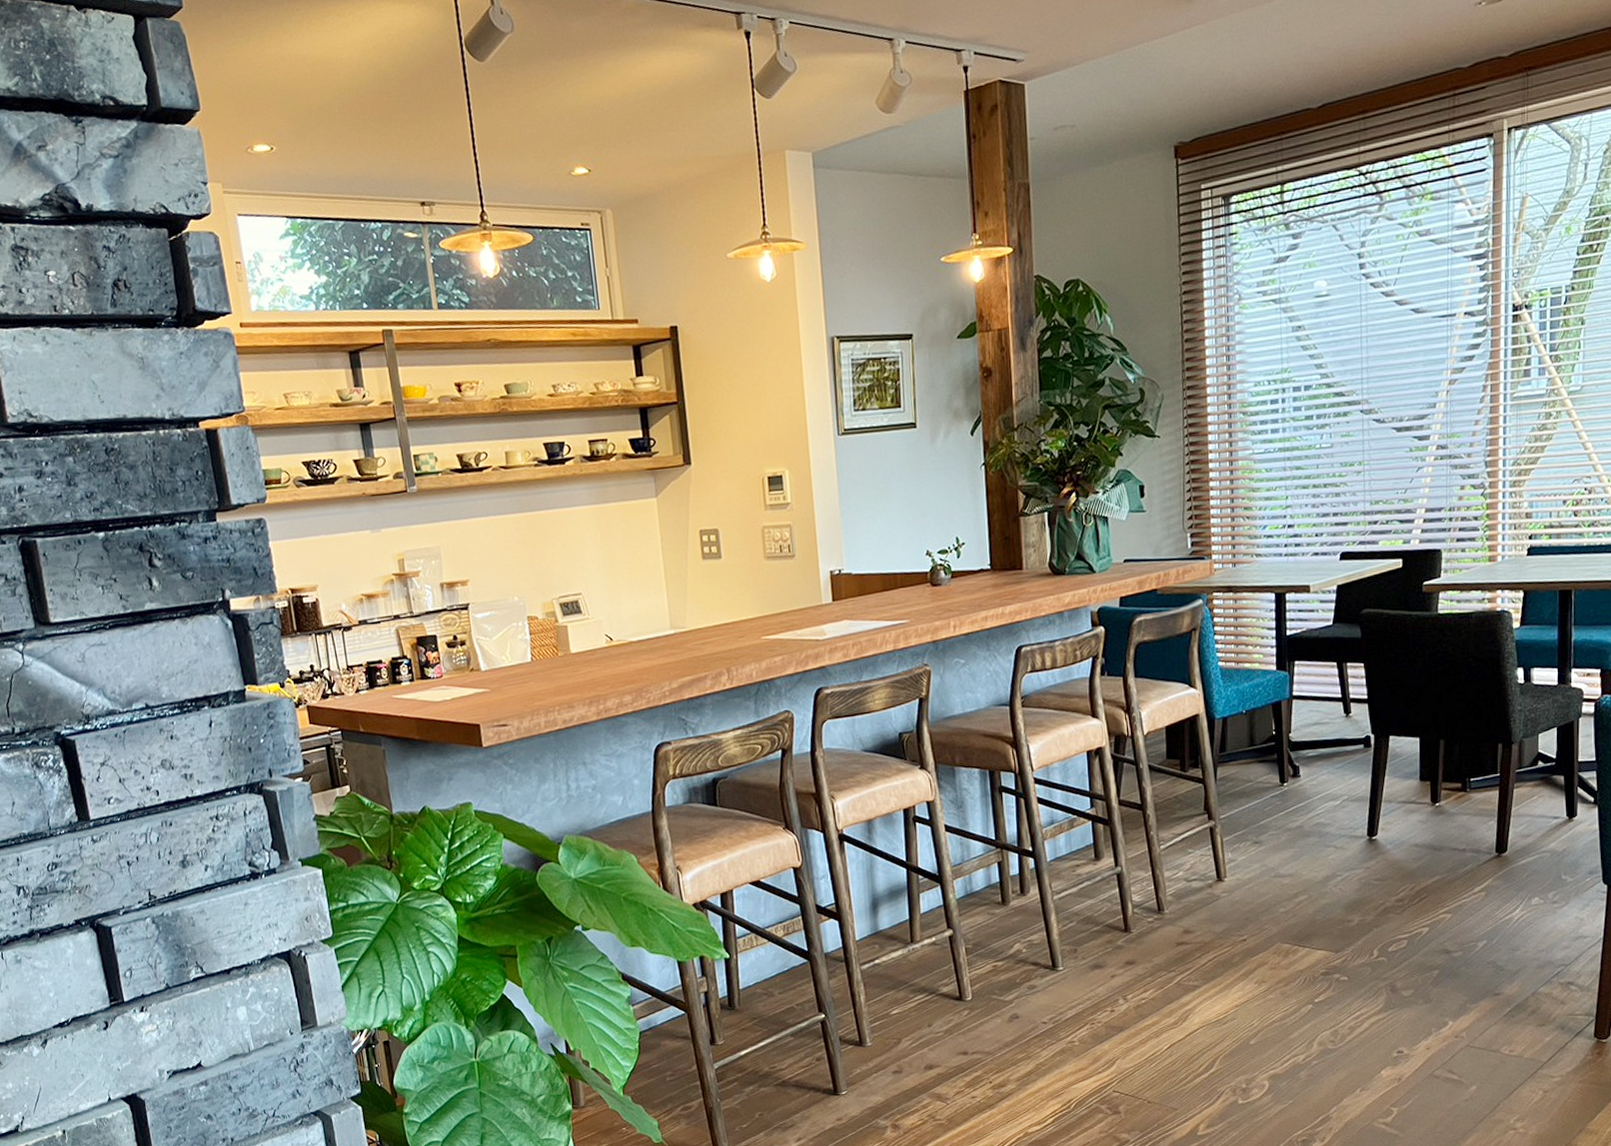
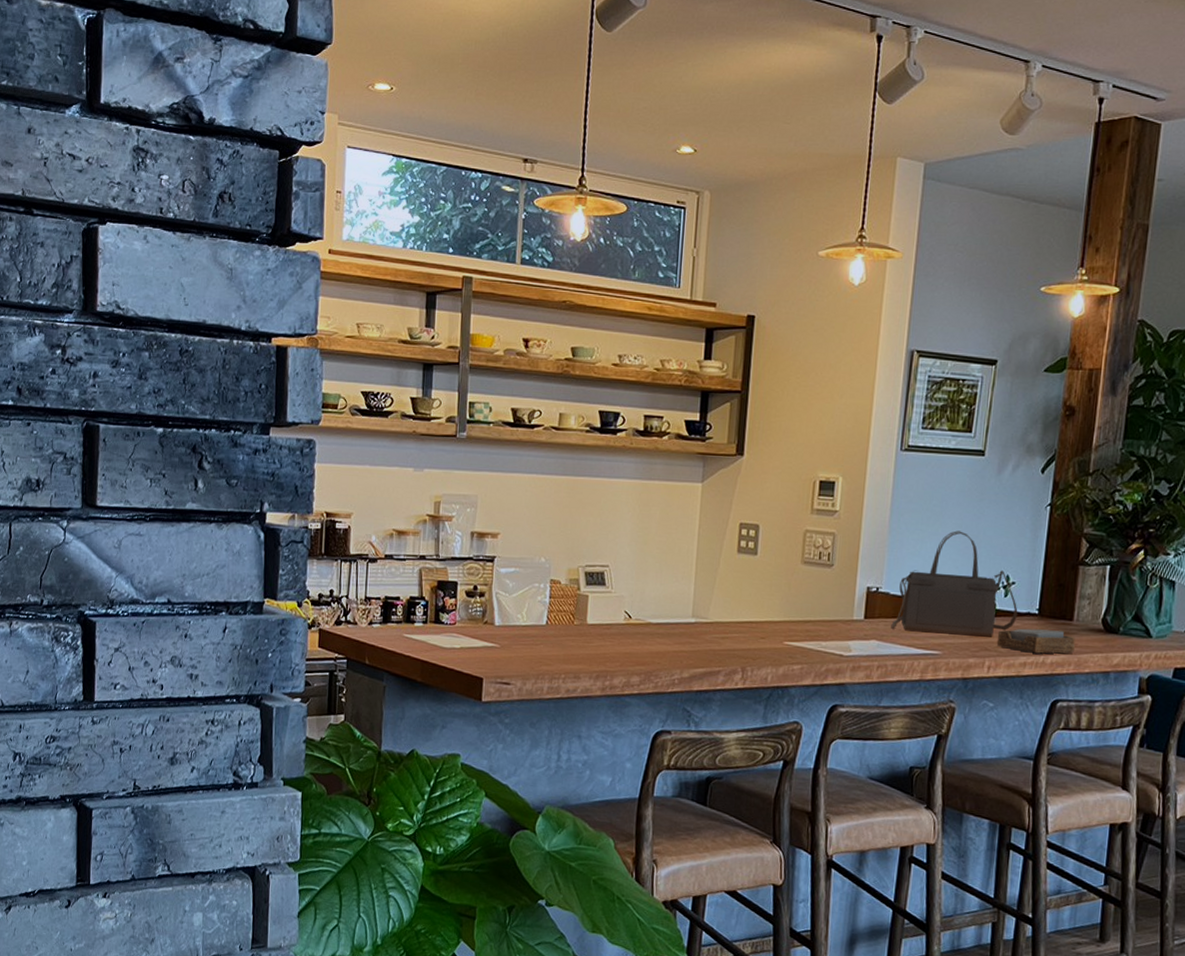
handbag: none [858,502,972,606] -> present [891,530,1018,637]
napkin holder: none [957,581,1029,607] -> present [996,628,1075,654]

